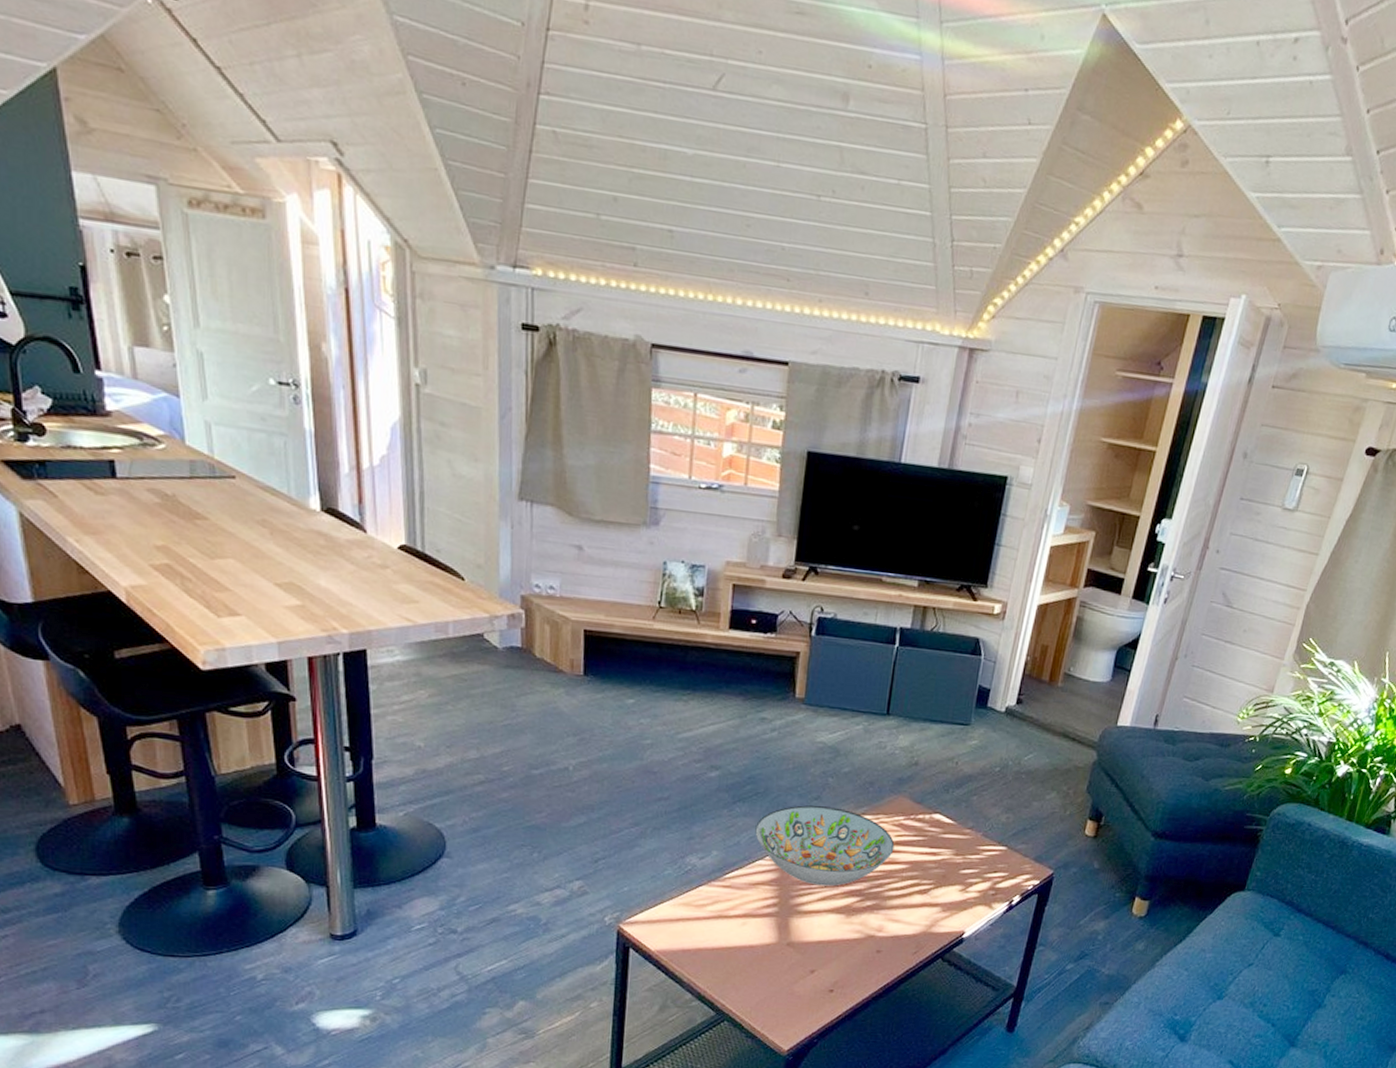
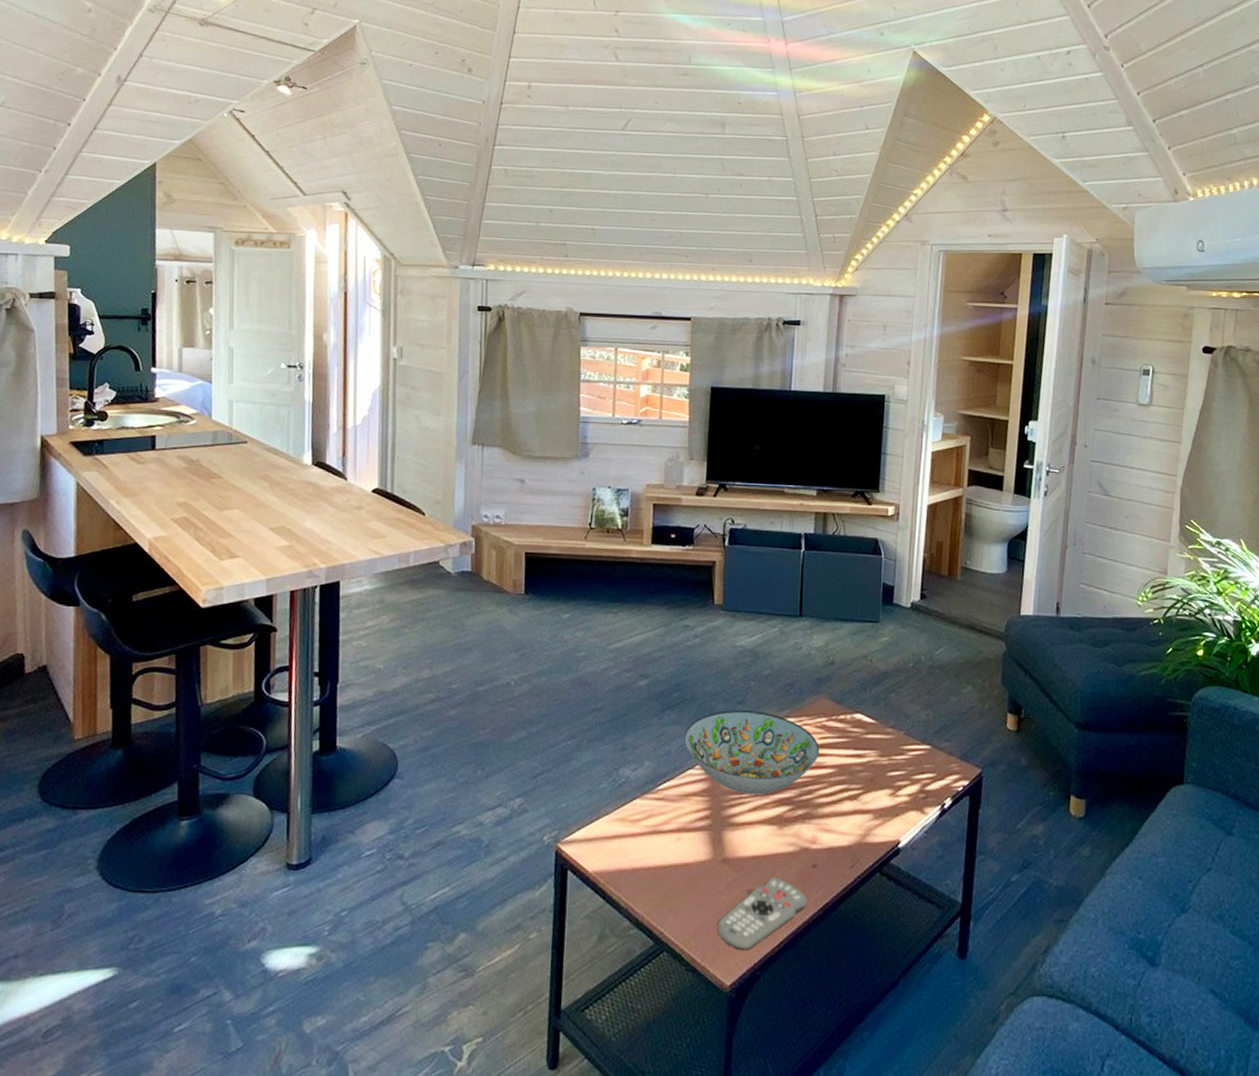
remote control: none [778,960,869,1022] -> present [716,877,808,951]

